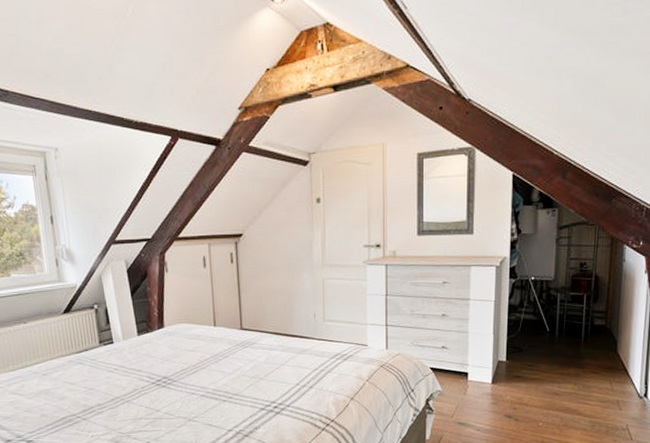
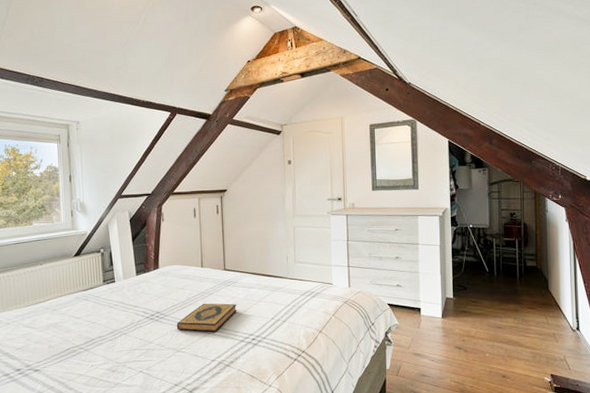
hardback book: none [187,367,257,400] -> present [176,303,237,333]

